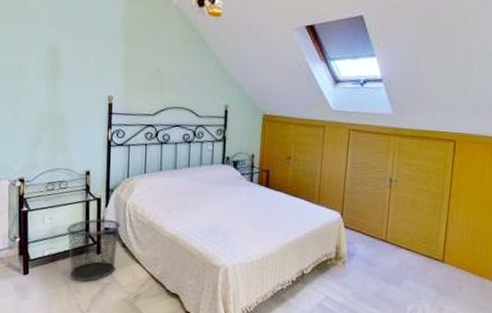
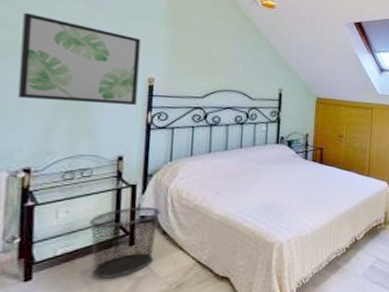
wall art: none [13,38,101,123] -> present [17,12,141,106]

